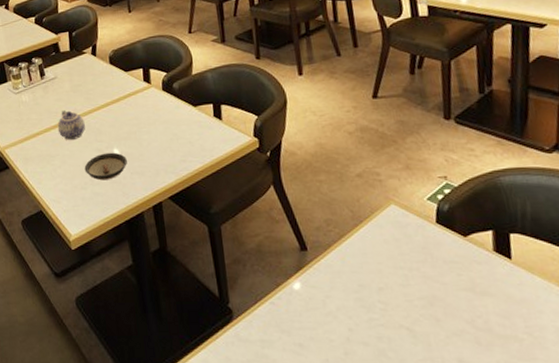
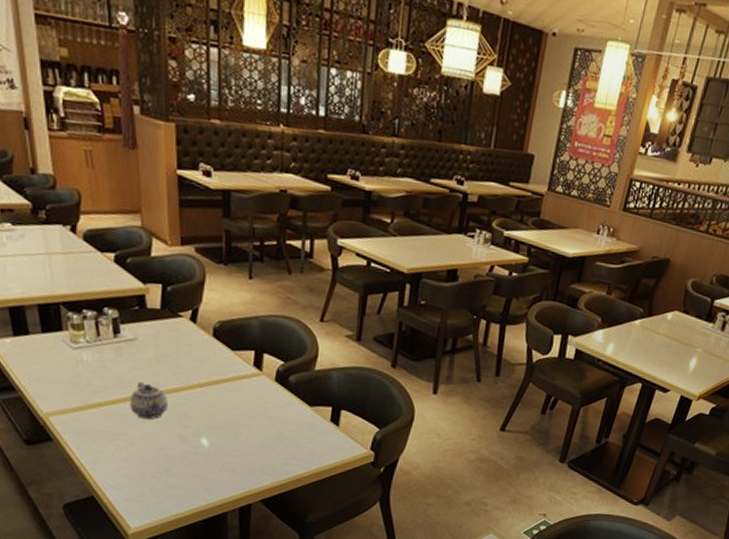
saucer: present [84,152,127,181] -> none [159,440,216,473]

